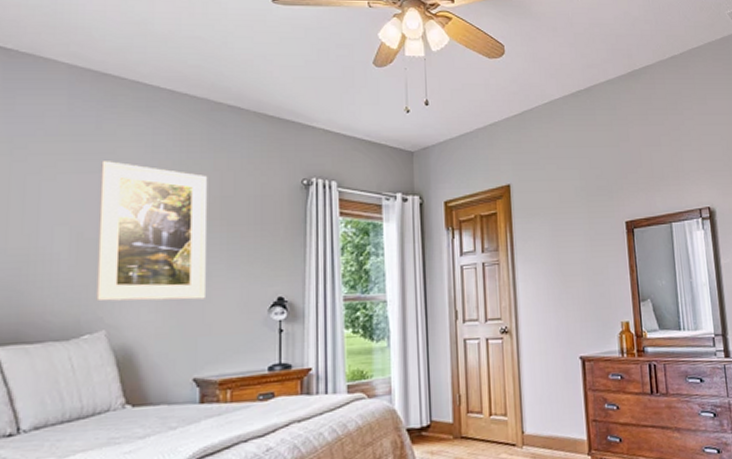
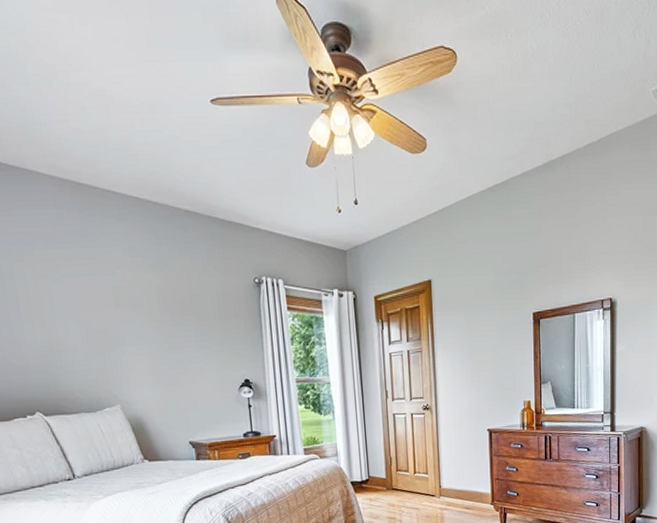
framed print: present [96,161,208,302] -> none [92,265,190,383]

